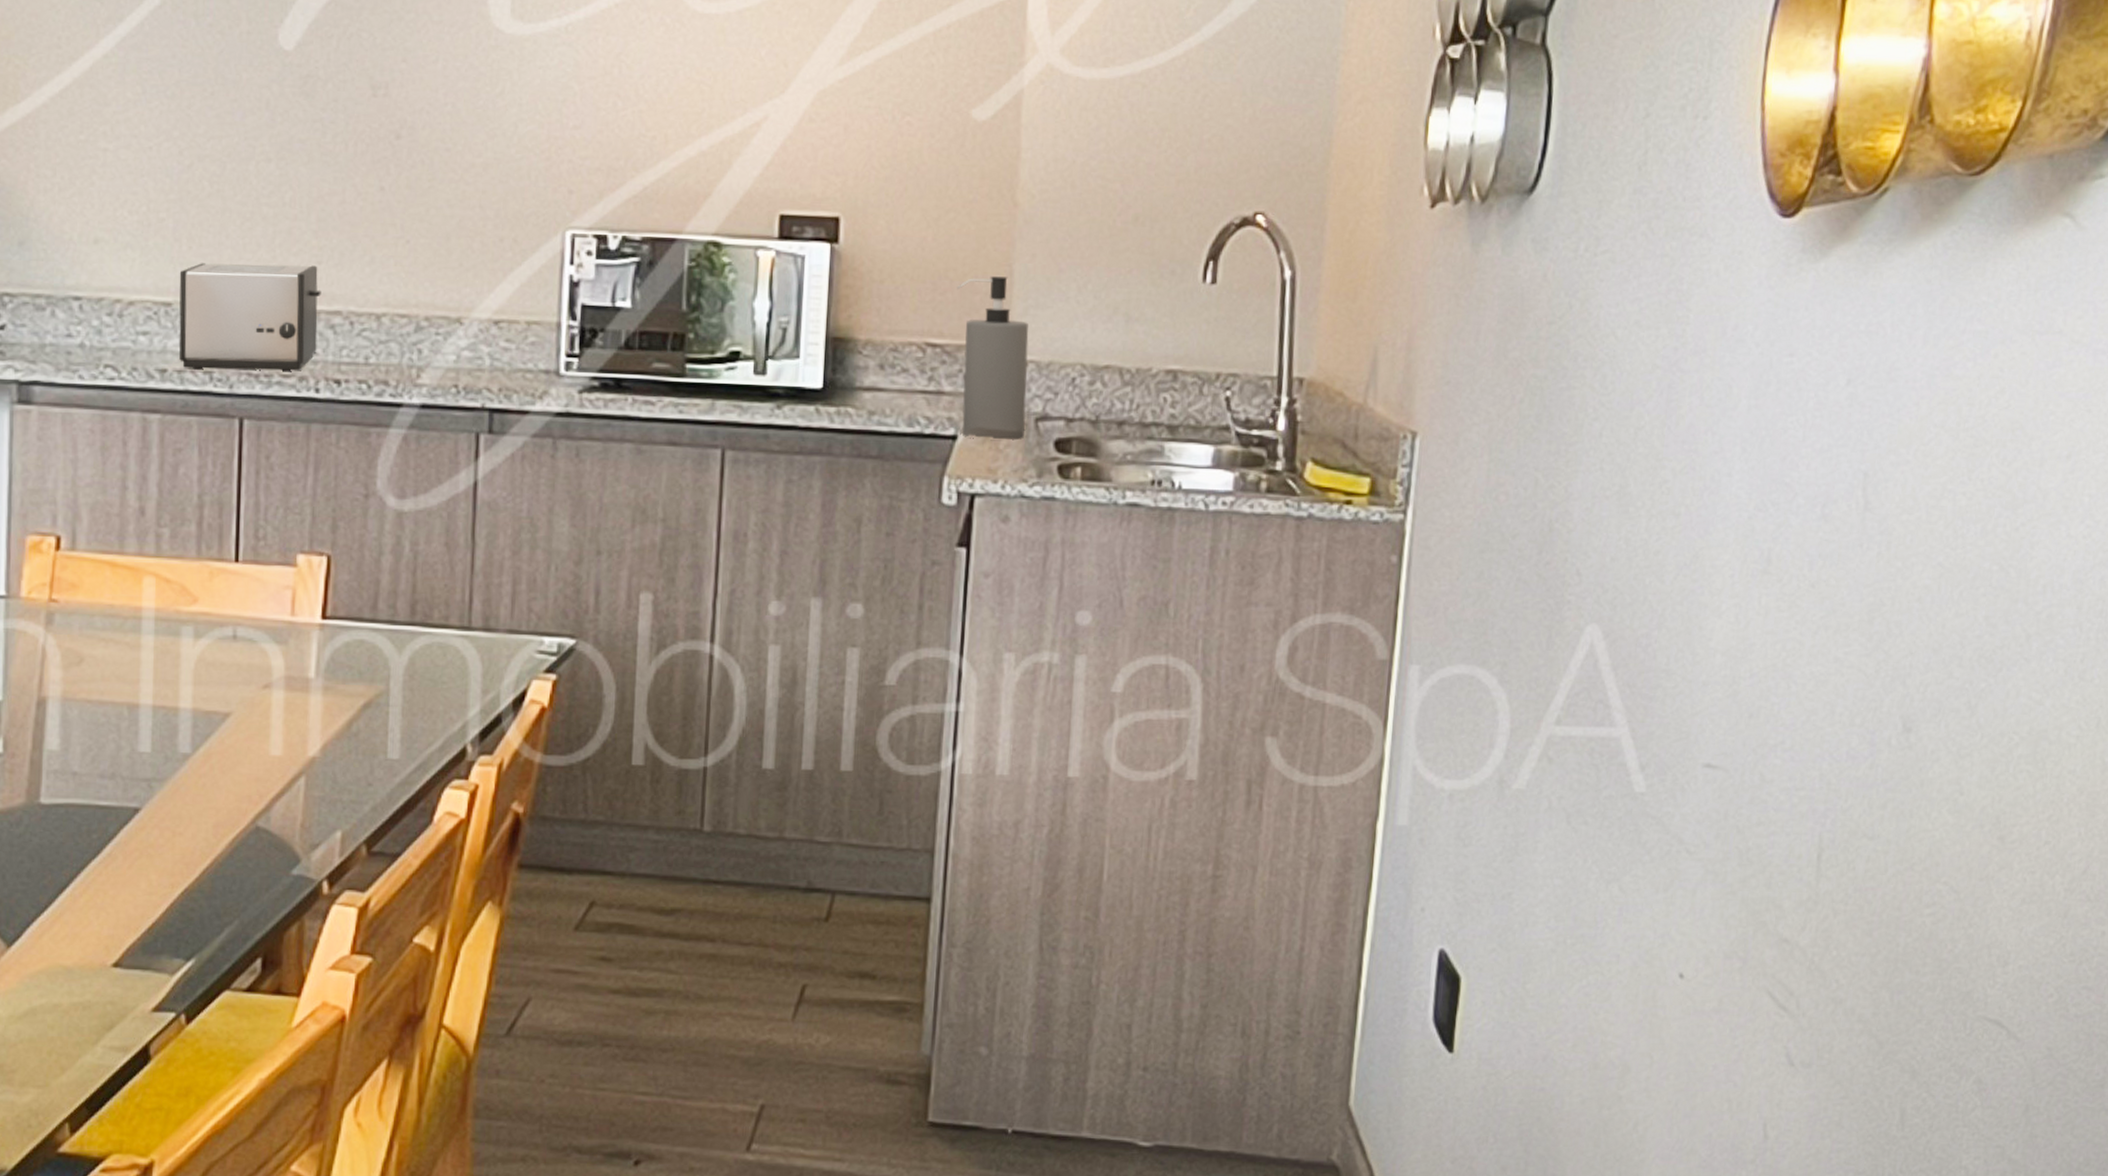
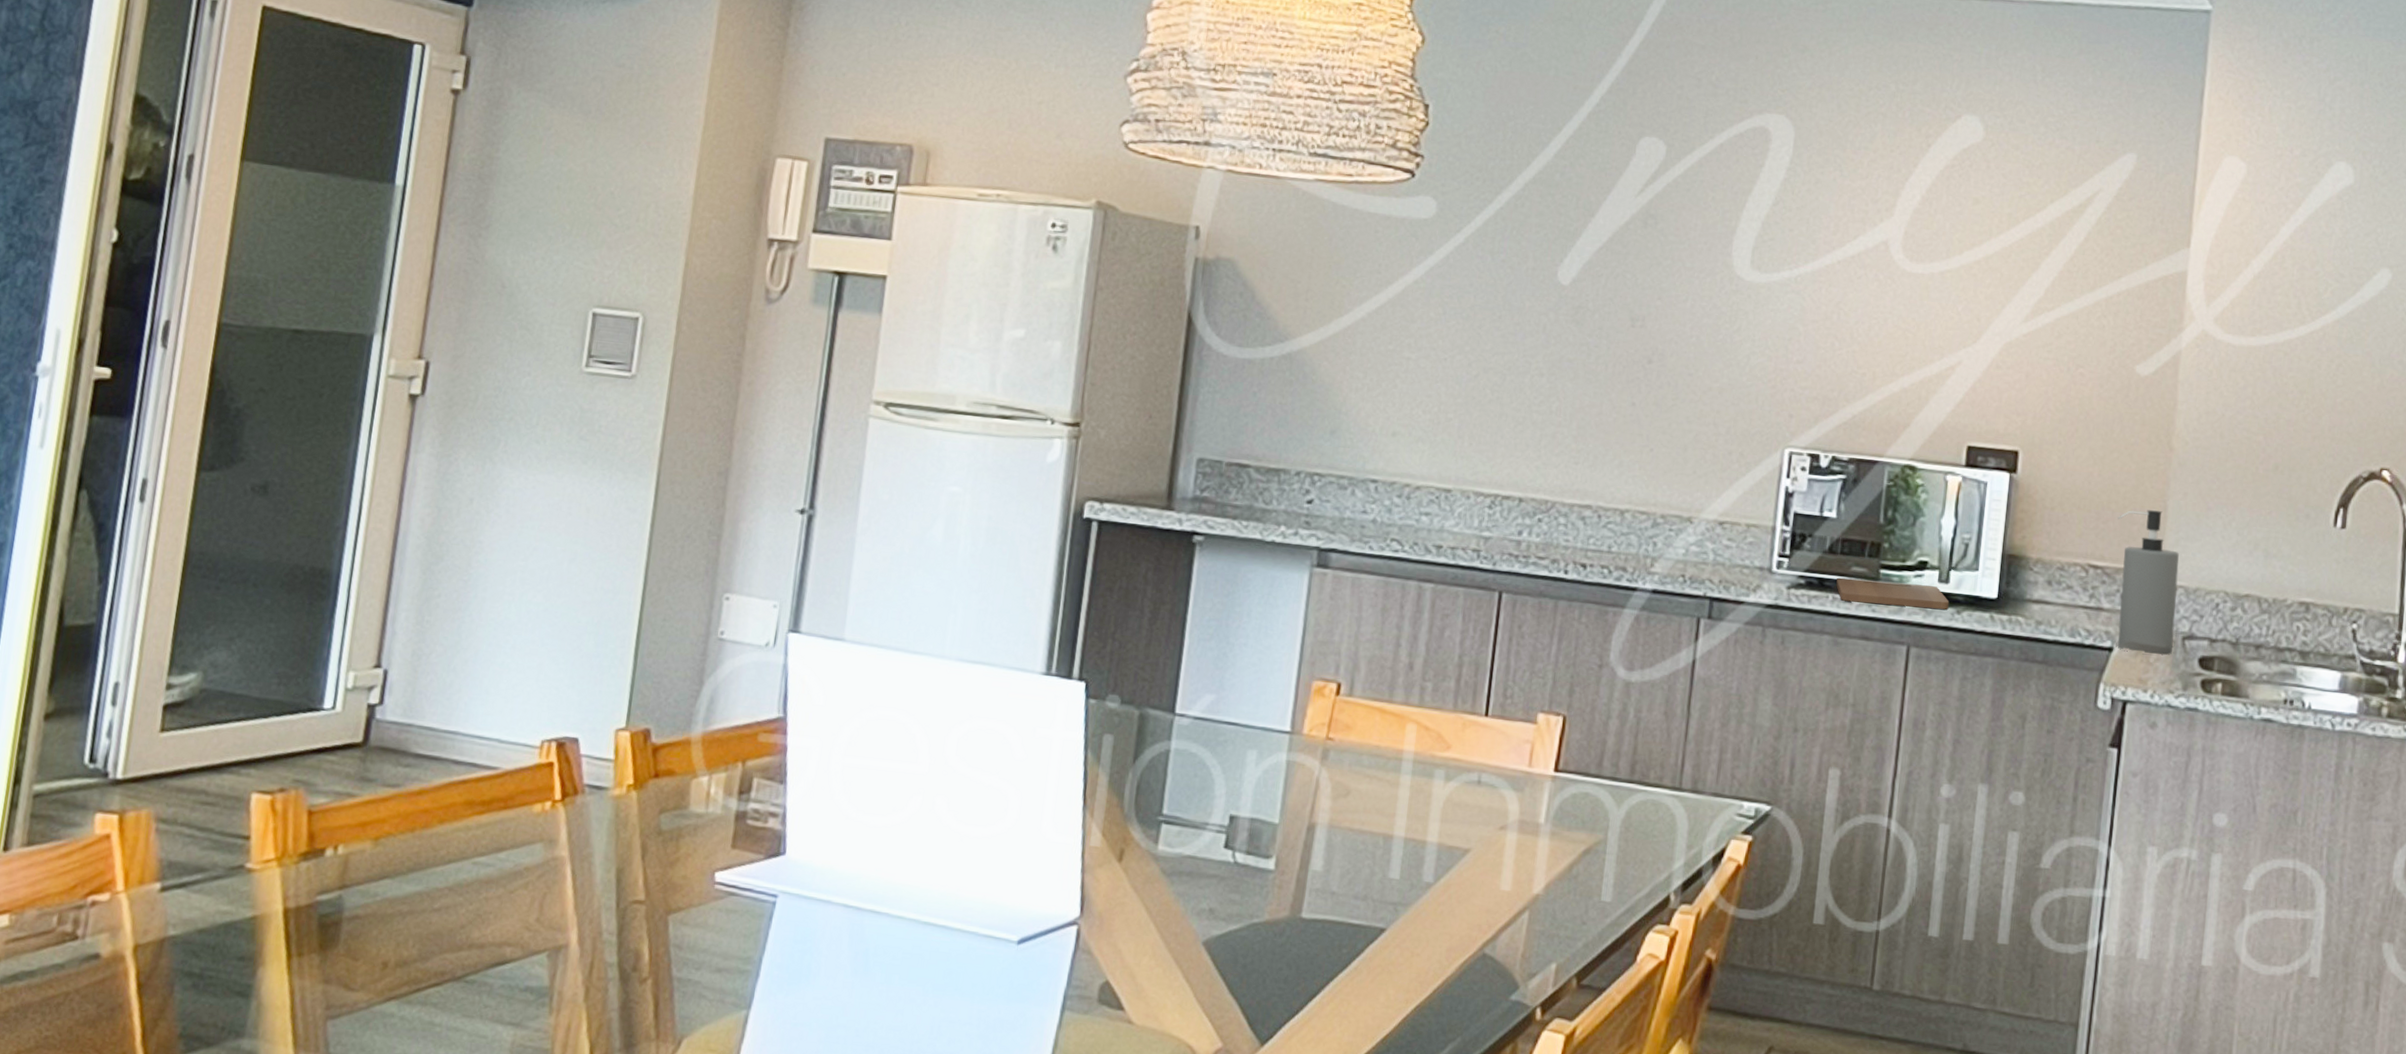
toaster: present [178,263,322,371] -> none [1453,457,1576,554]
cutting board: none [636,376,768,405] -> present [1836,577,1949,610]

